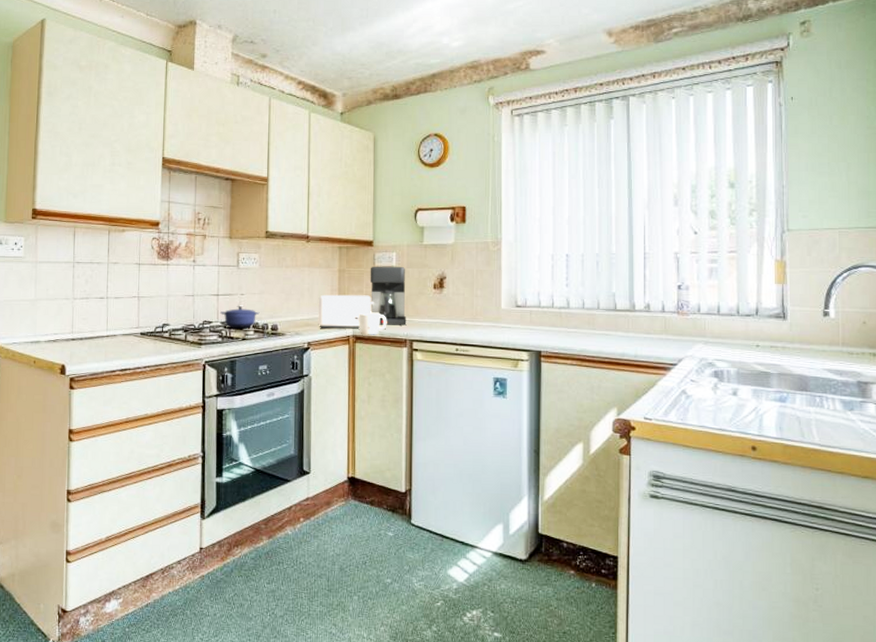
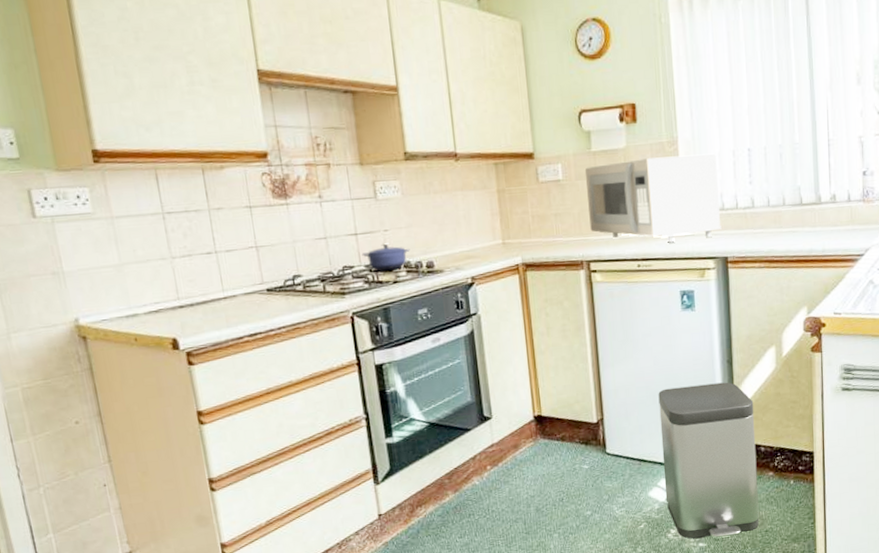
toaster: present [318,294,374,330] -> none [477,216,542,260]
mug: present [359,312,386,335] -> none [526,234,559,262]
coffee maker: present [370,266,407,326] -> none [533,179,581,248]
microwave: none [415,254,537,332] -> present [584,153,722,243]
pedal bin: none [464,469,558,631] -> present [658,382,759,539]

